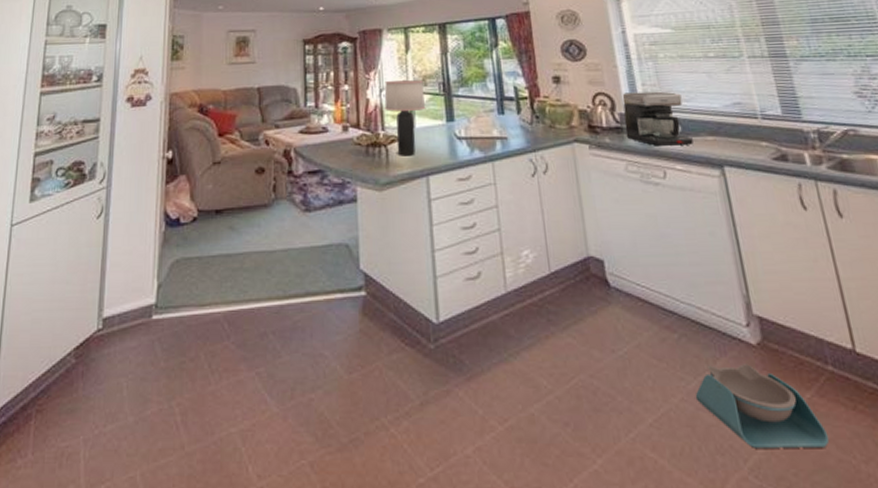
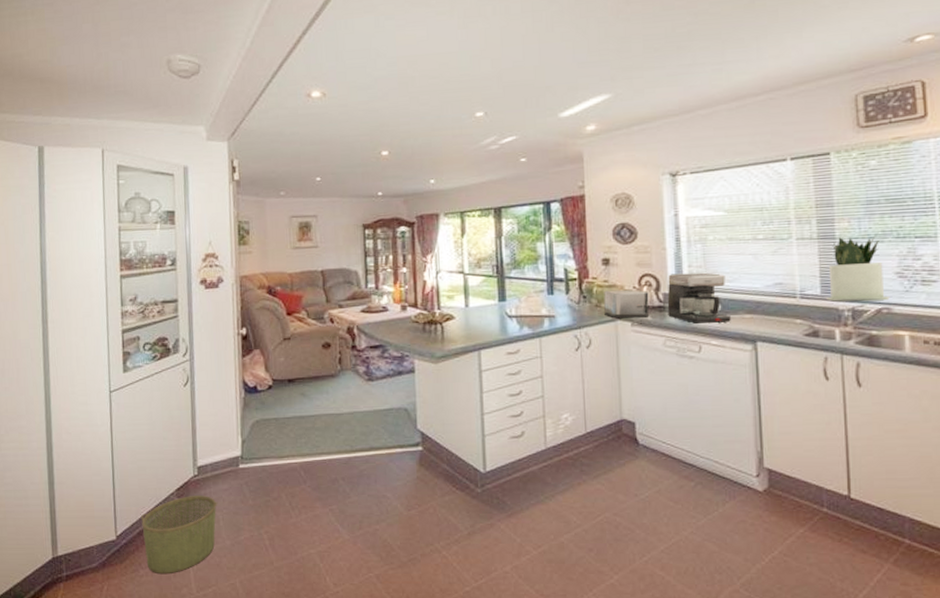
basket: none [27,356,123,465] -> present [141,496,218,575]
table lamp: present [384,80,426,156] -> none [440,262,480,333]
toaster: none [557,108,607,141] -> present [604,289,650,319]
pet bowl: present [695,364,830,448] -> none [703,506,814,569]
planter: none [785,54,855,124] -> present [826,235,891,303]

